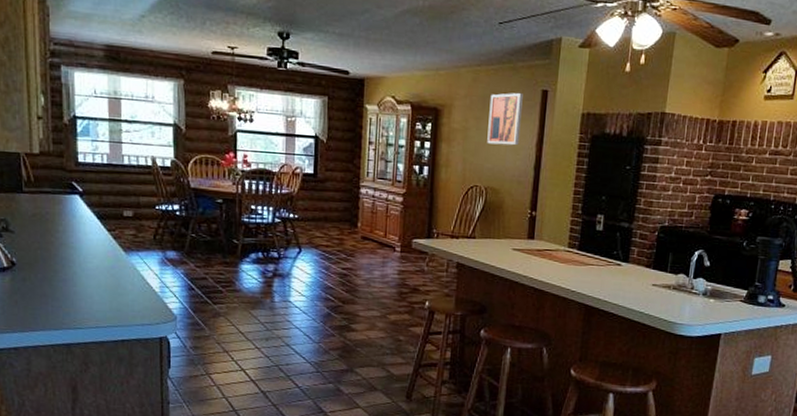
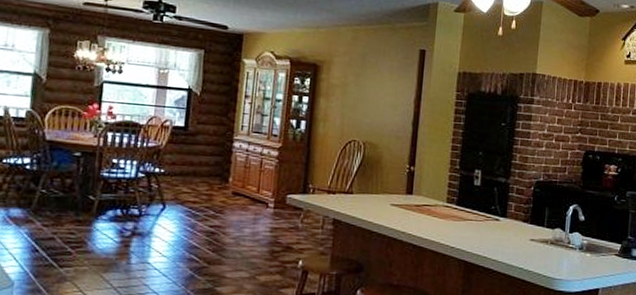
wall art: present [487,93,523,146] -> none [366,51,402,102]

